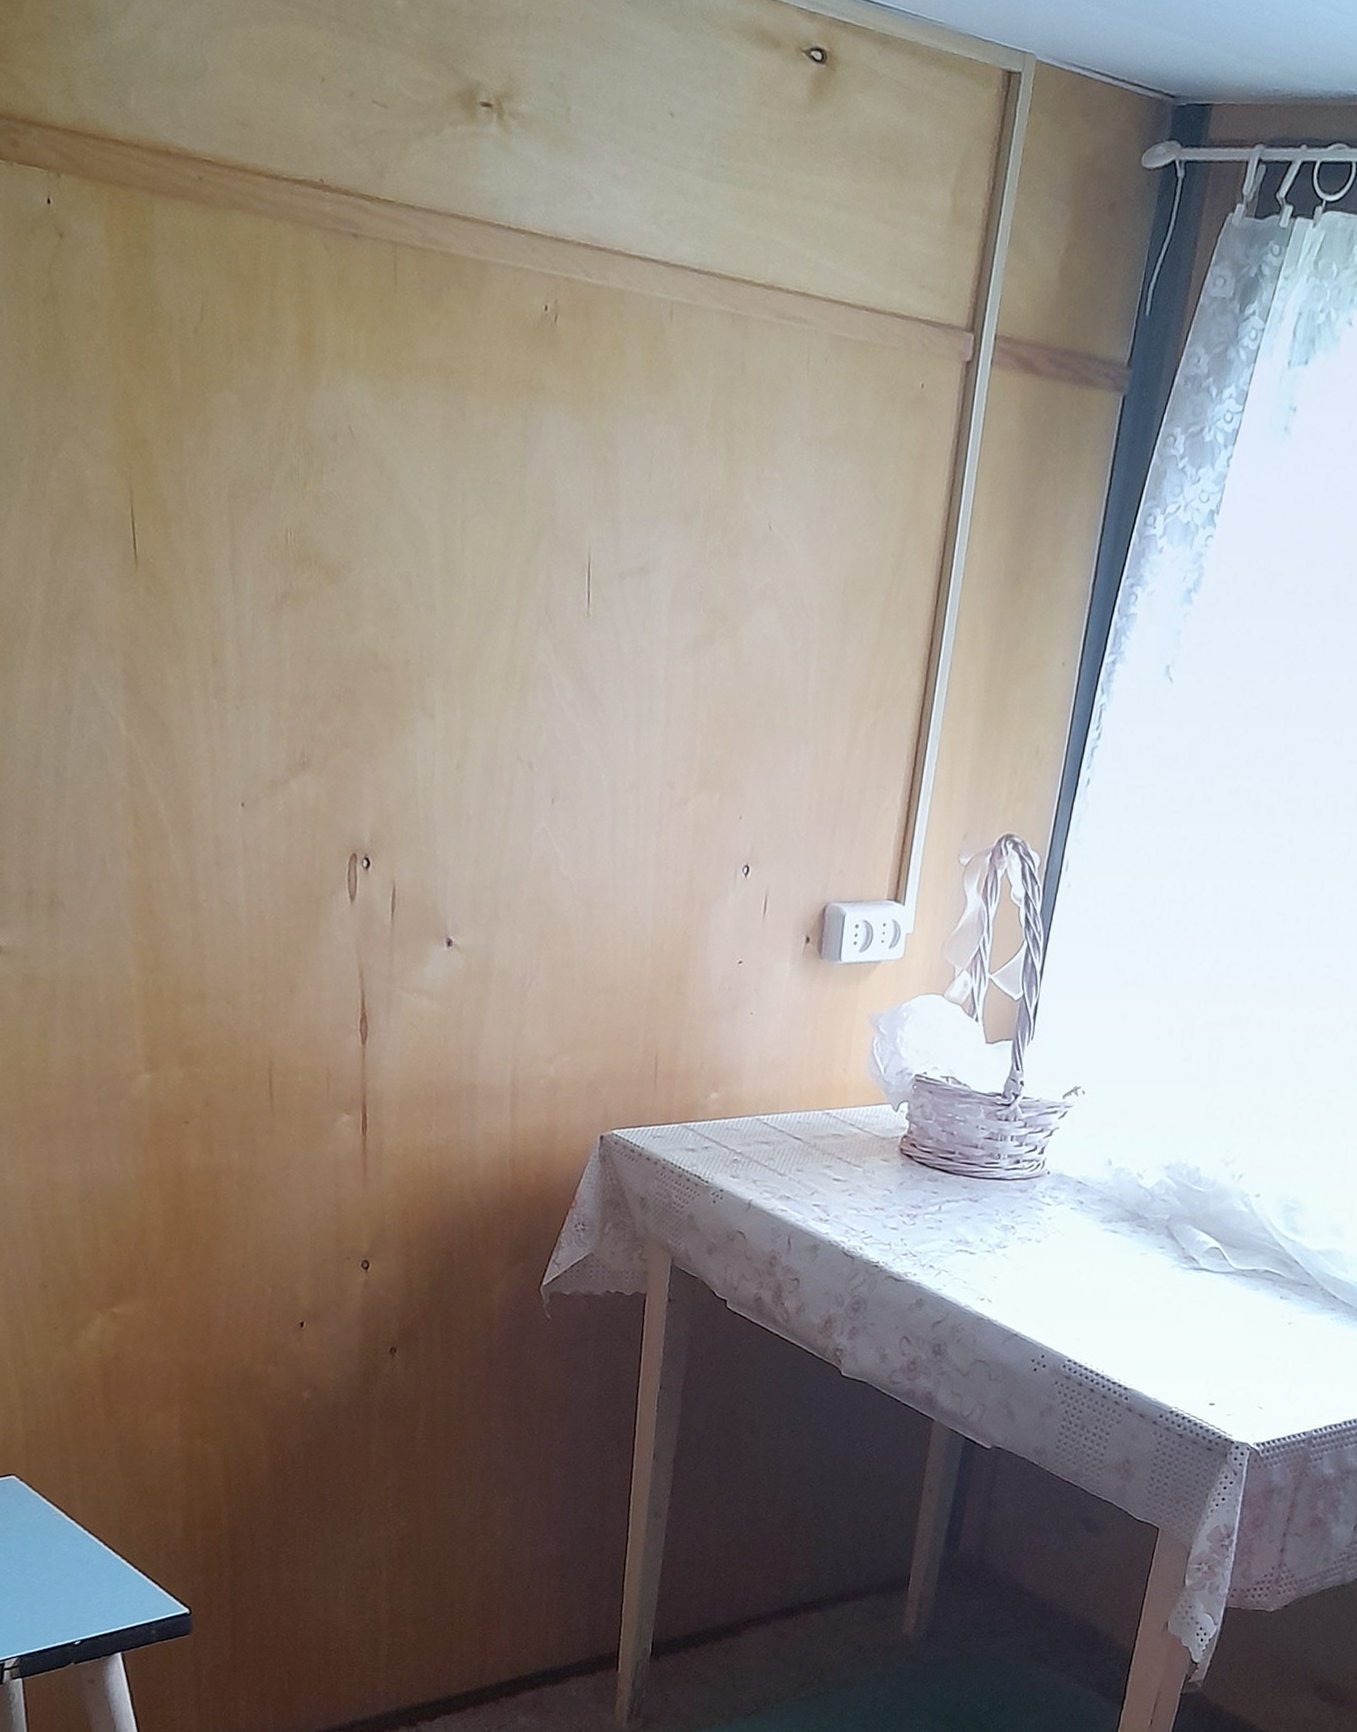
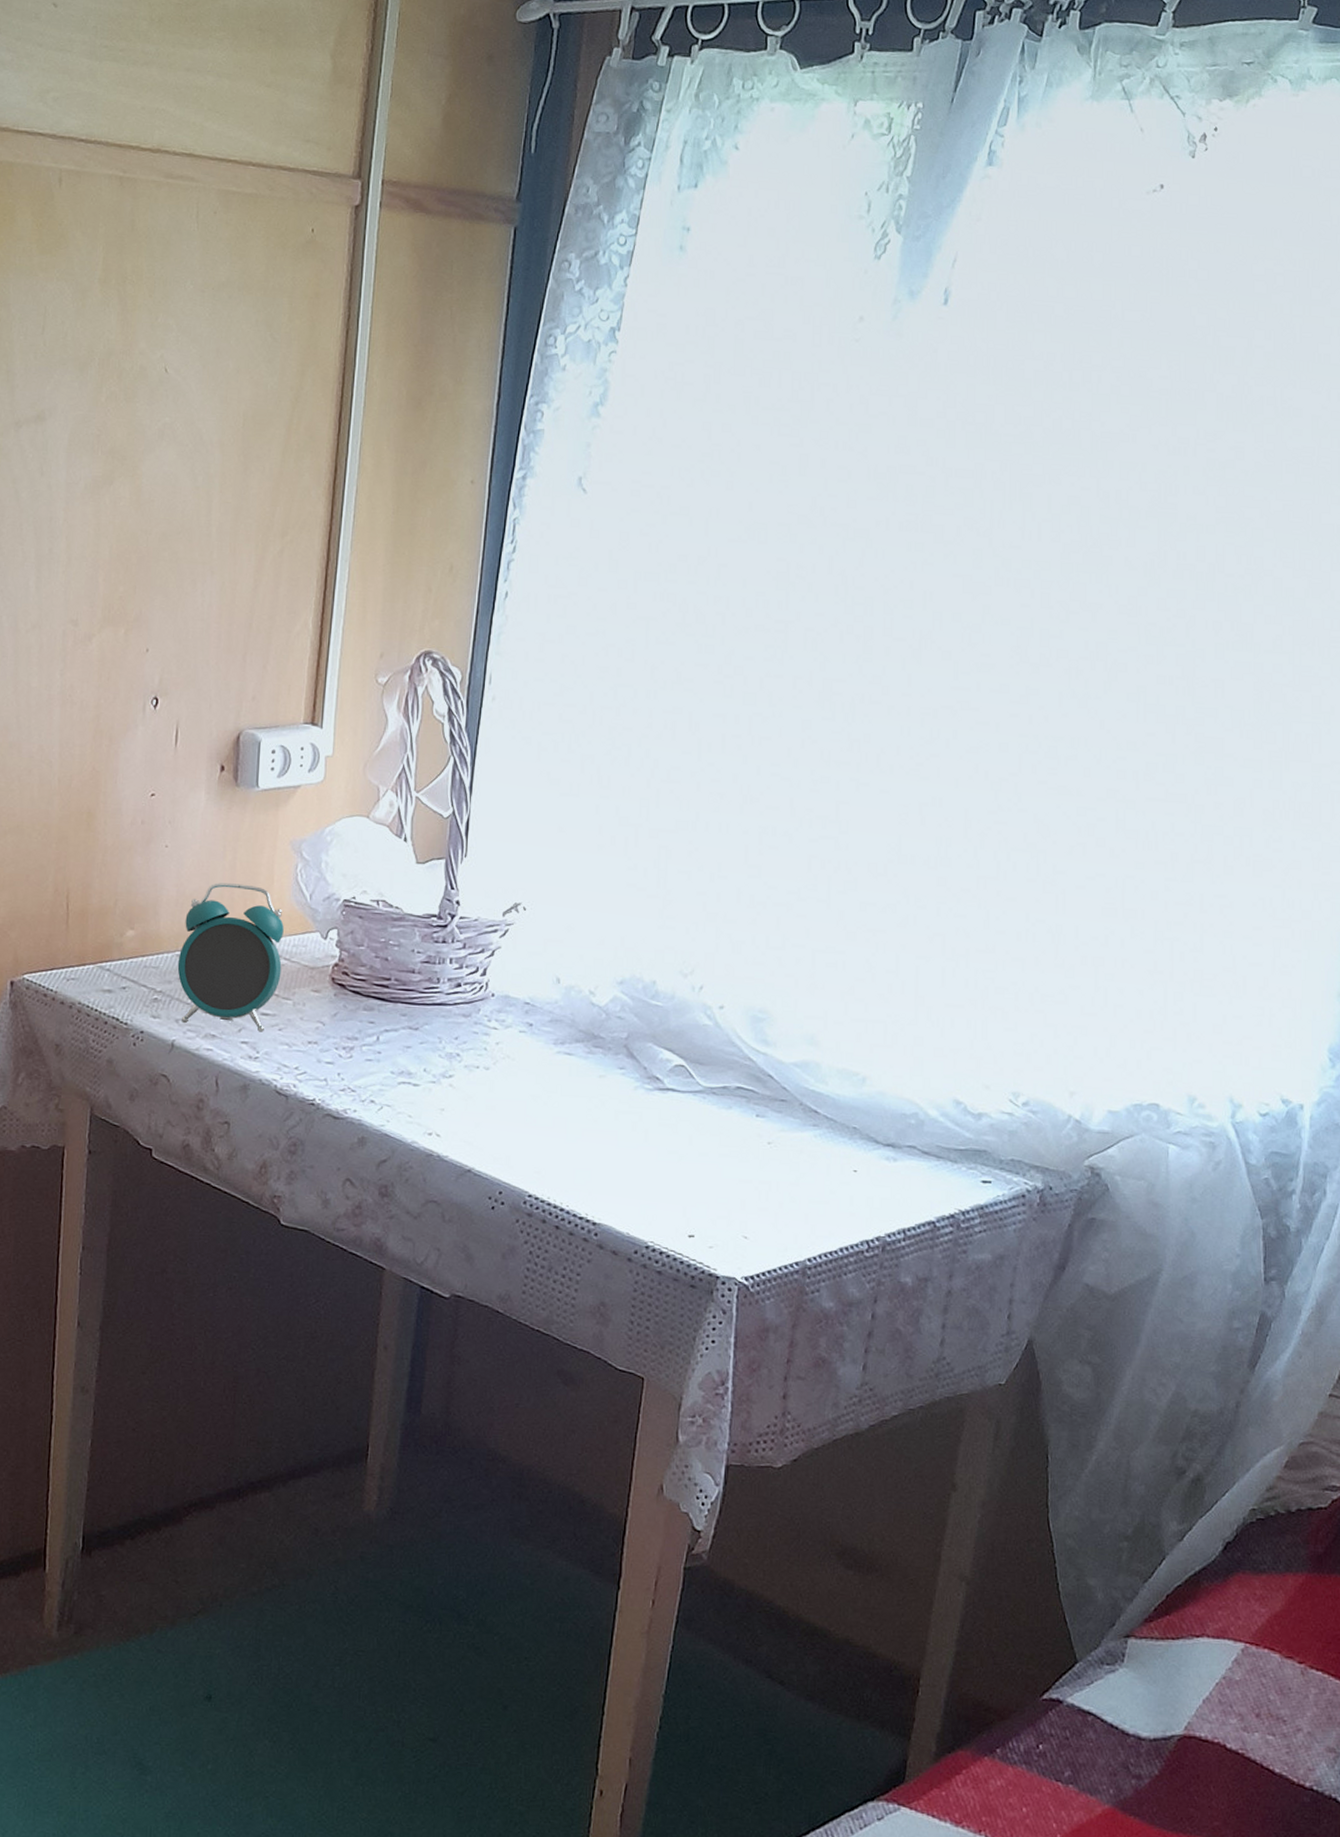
alarm clock: none [757,1051,859,1197] -> present [177,882,284,1032]

